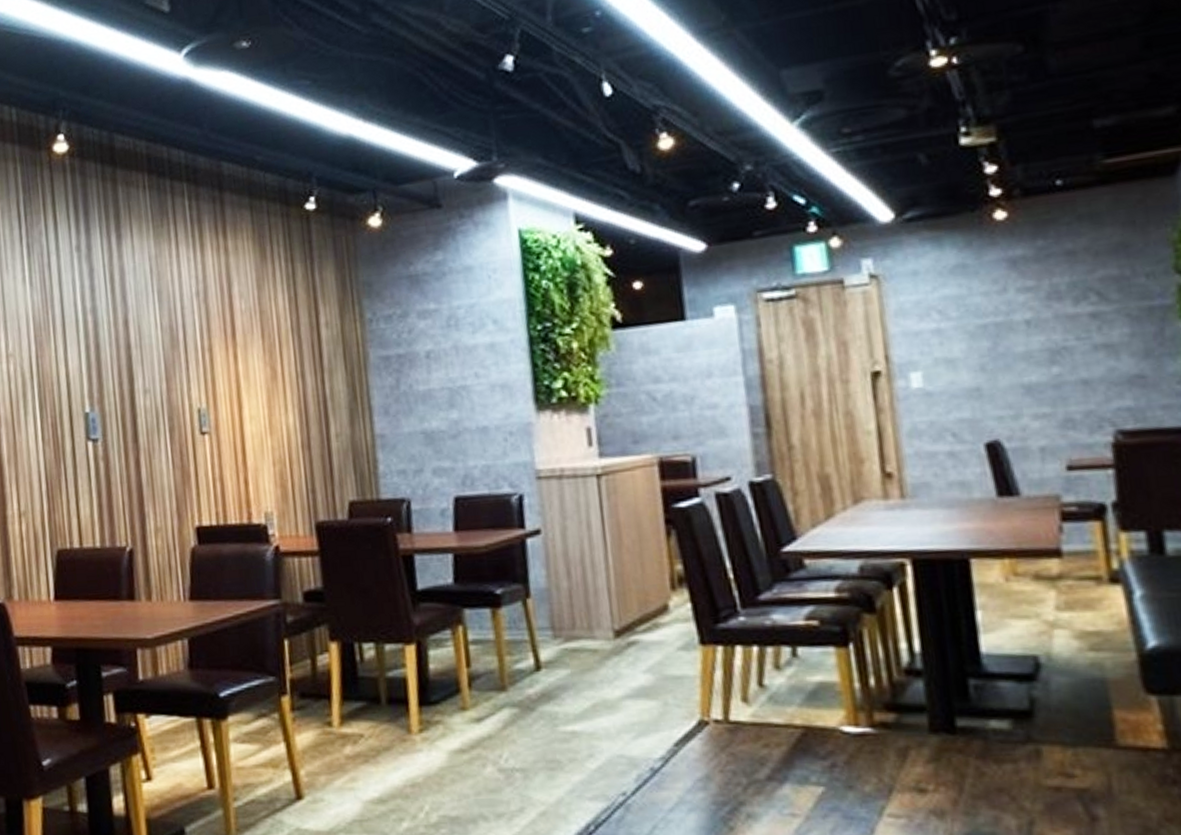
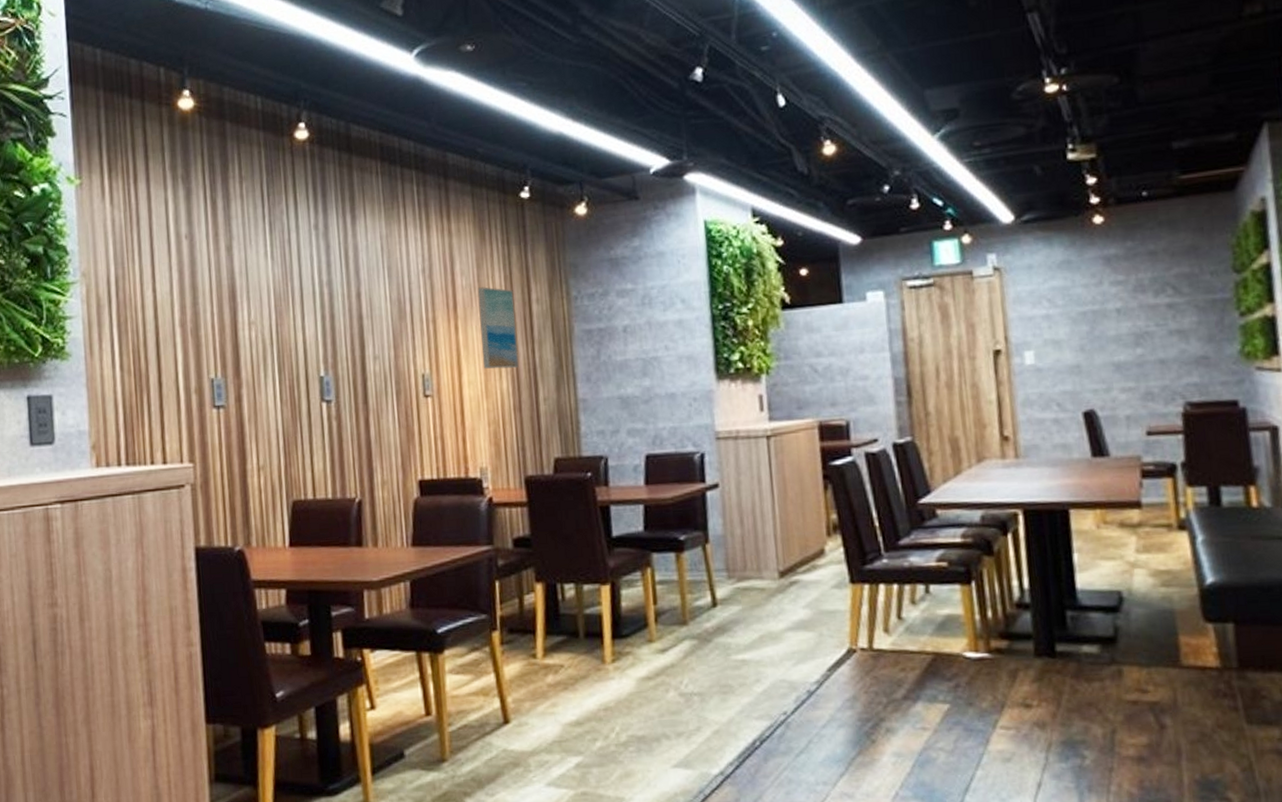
wall art: none [258,310,307,402] -> present [477,287,519,369]

